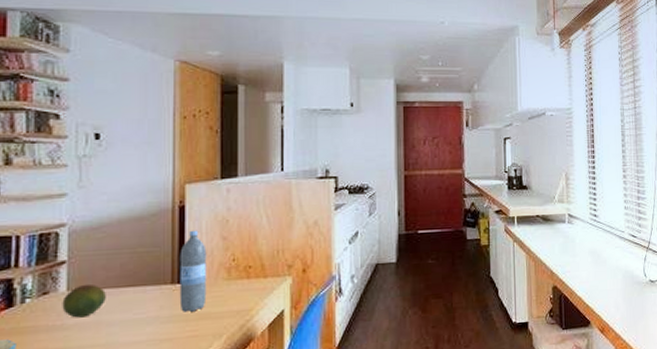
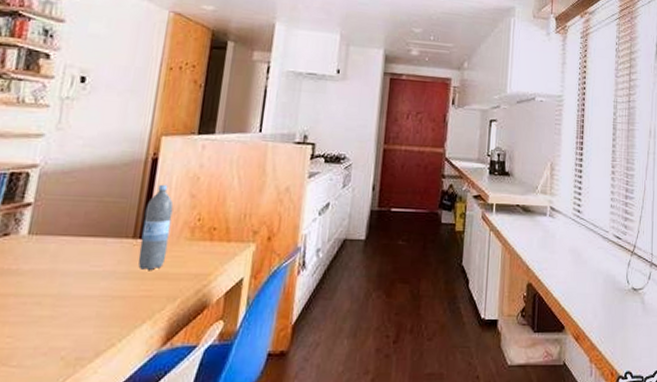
fruit: present [62,284,106,318] -> none [20,229,66,264]

